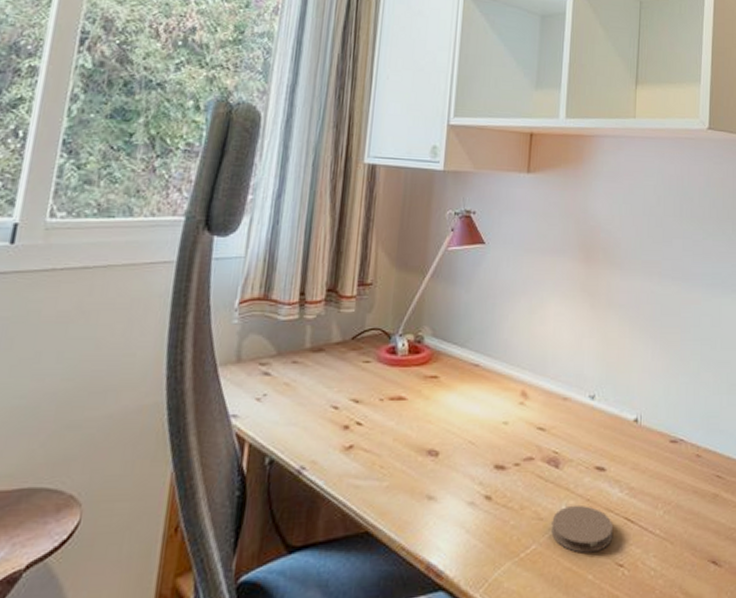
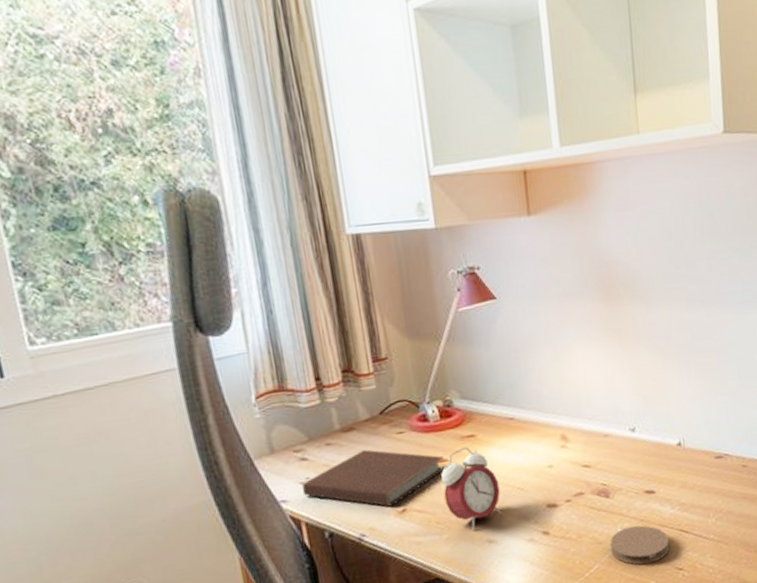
notebook: none [257,374,403,440] -> present [302,449,445,507]
alarm clock: none [394,387,452,482] -> present [441,447,501,530]

